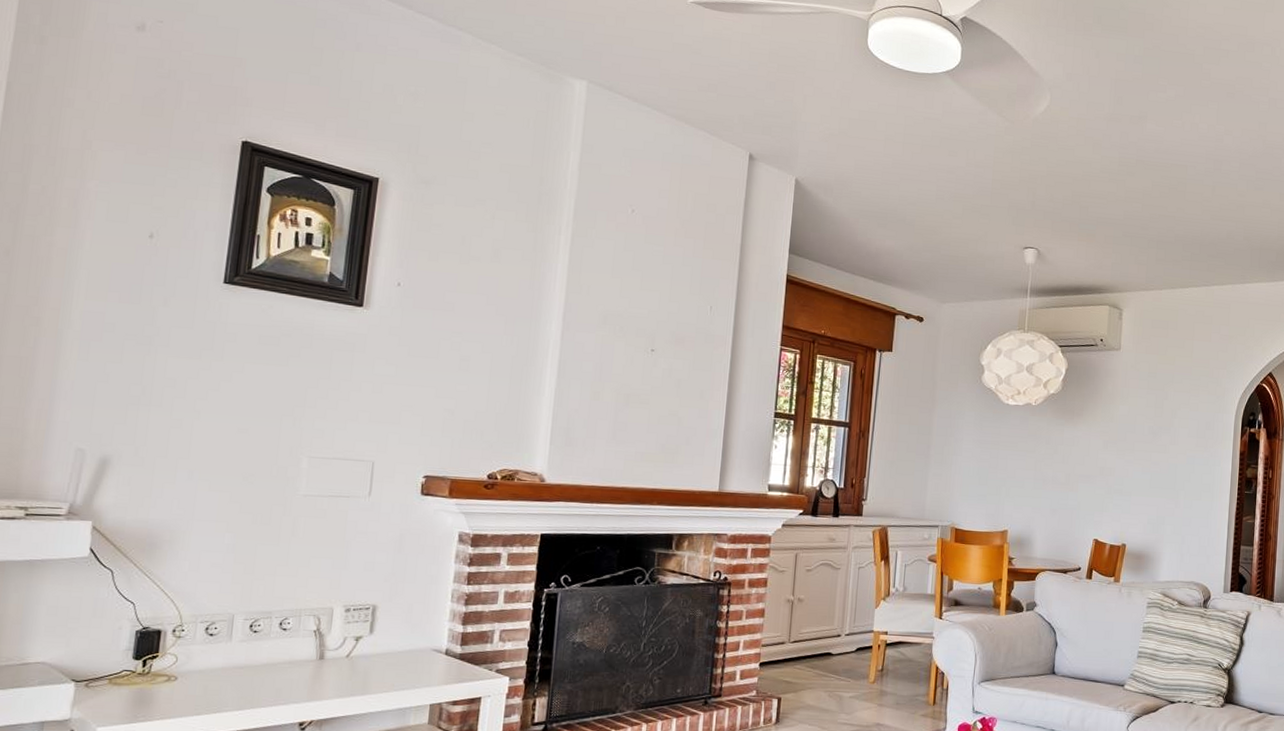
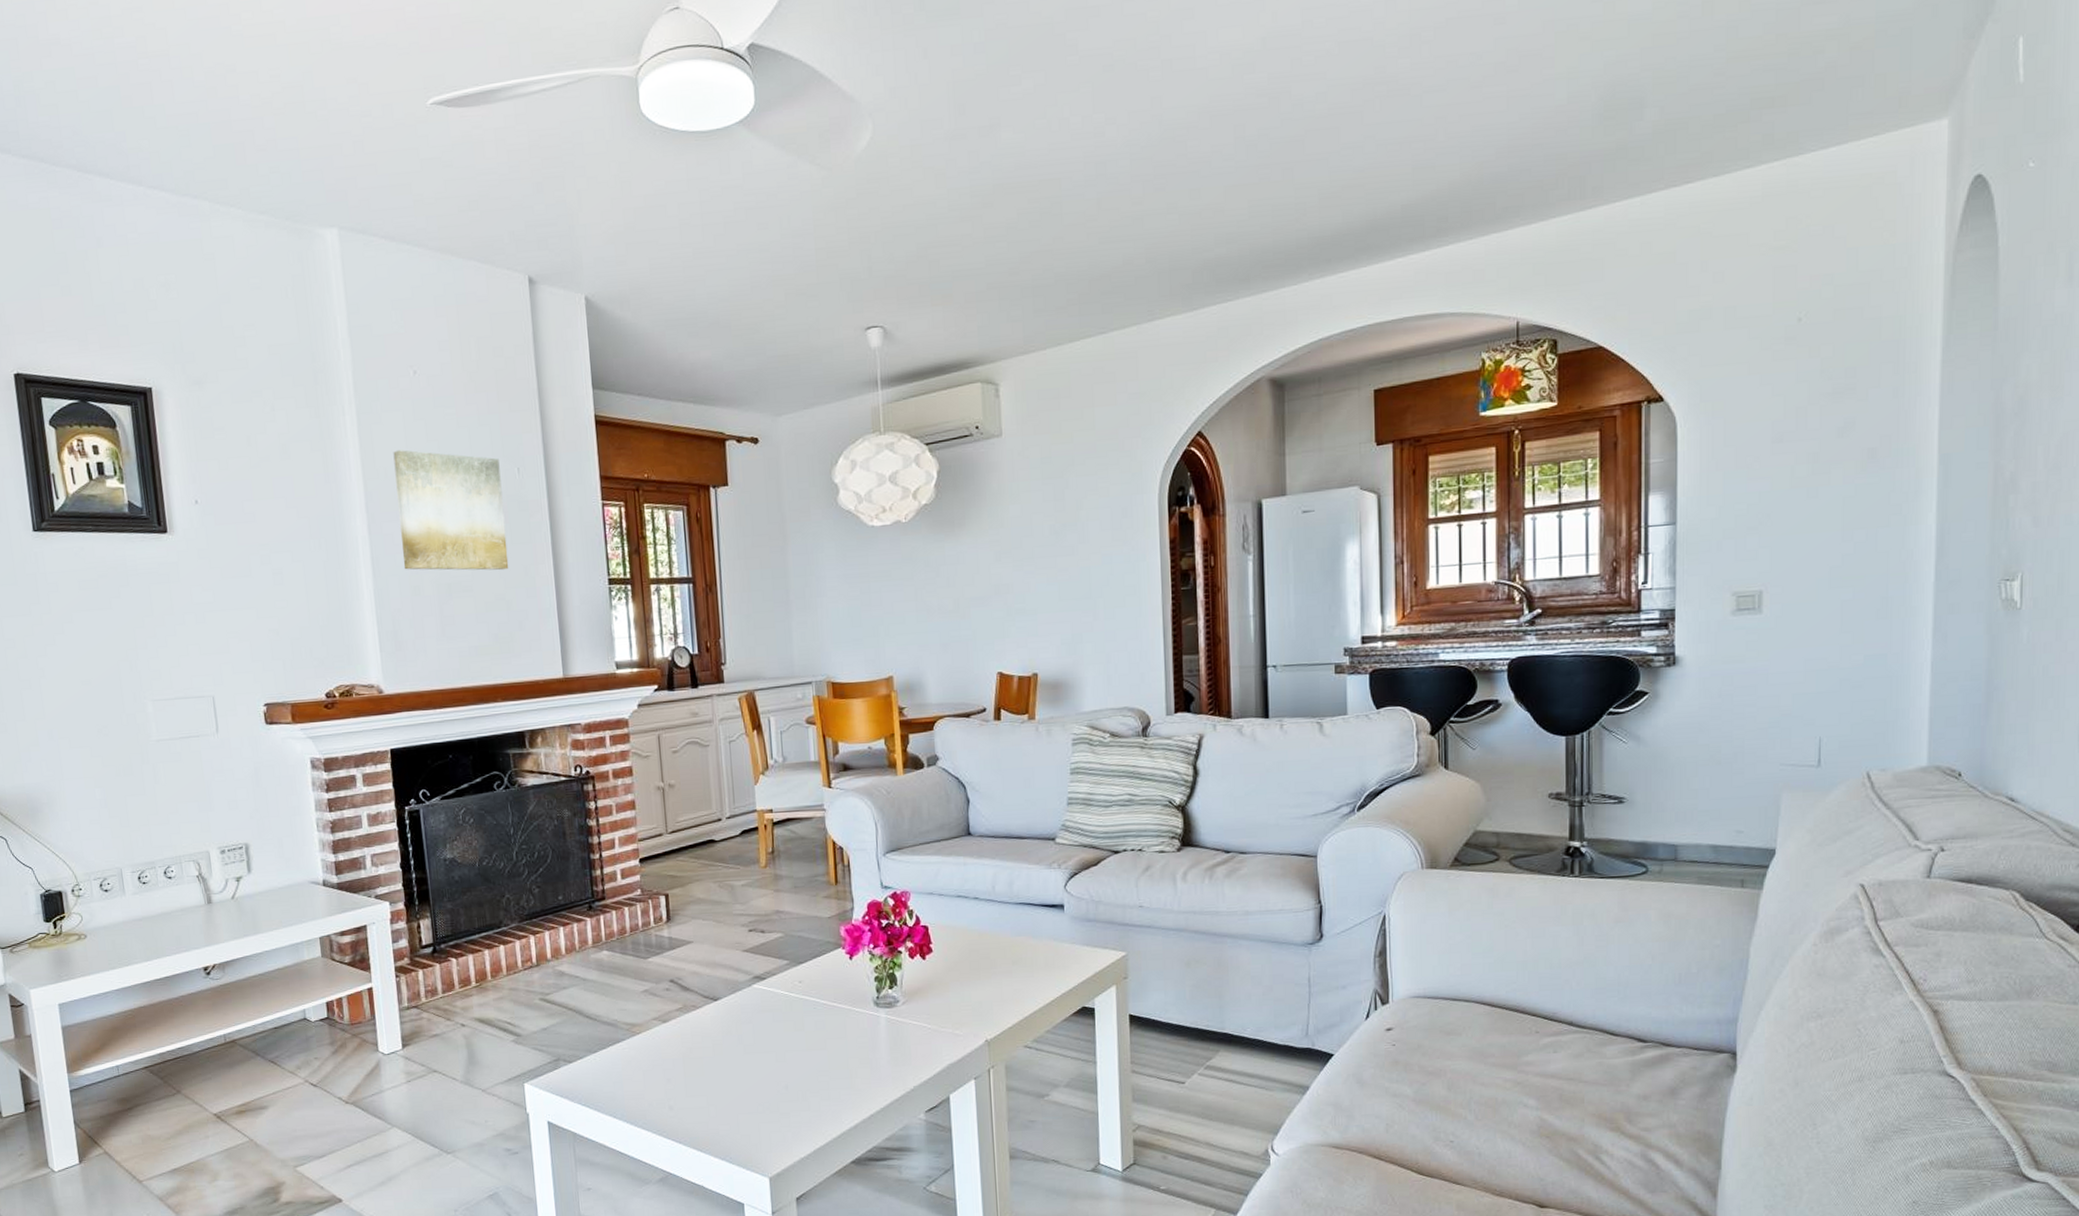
wall art: none [588,272,695,391] -> present [393,450,509,571]

